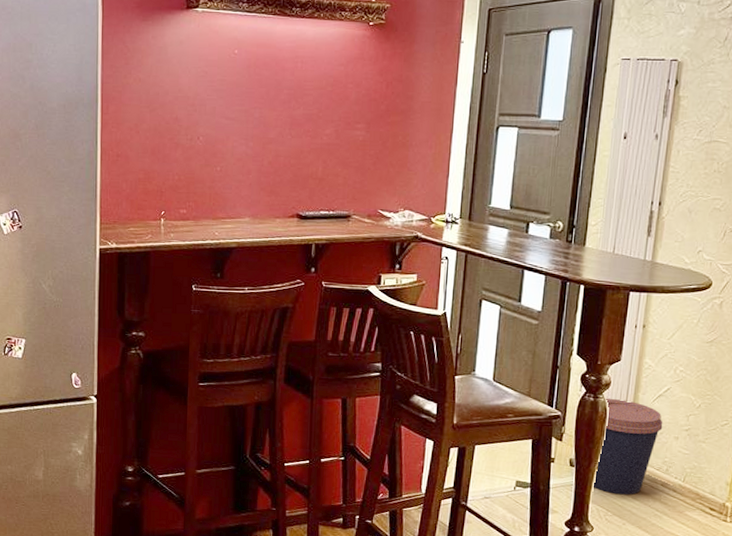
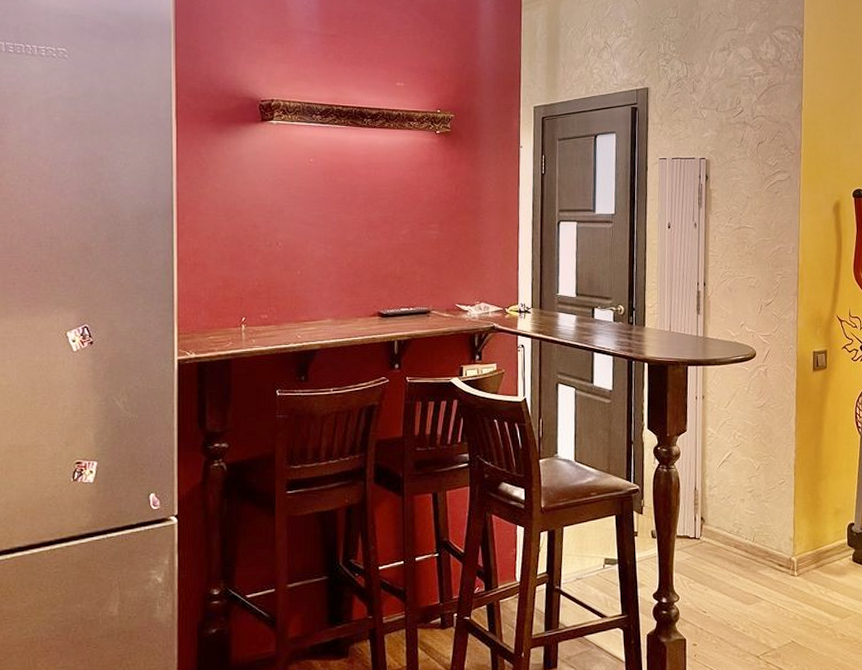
coffee cup: present [593,398,663,495] -> none [674,467,730,561]

